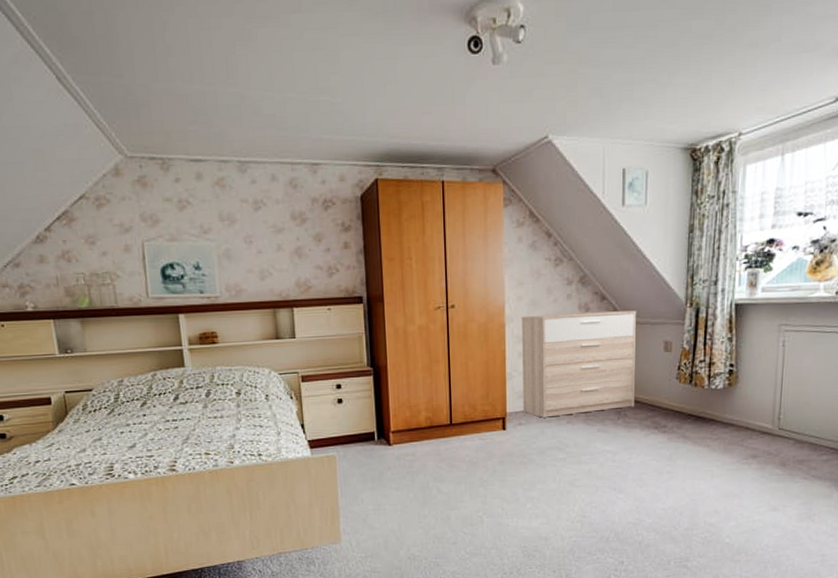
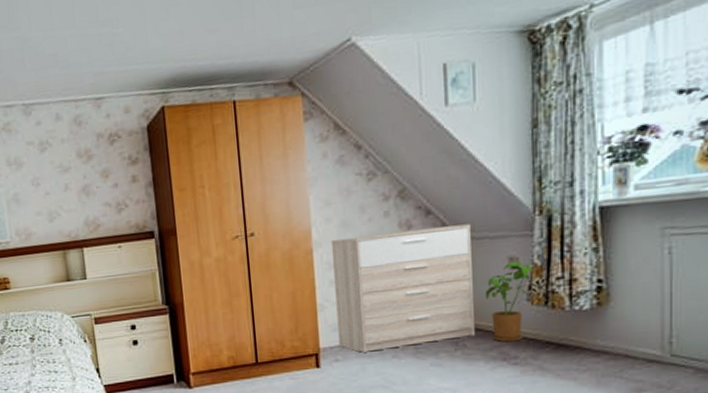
house plant: none [644,344,683,414] -> present [484,261,534,343]

